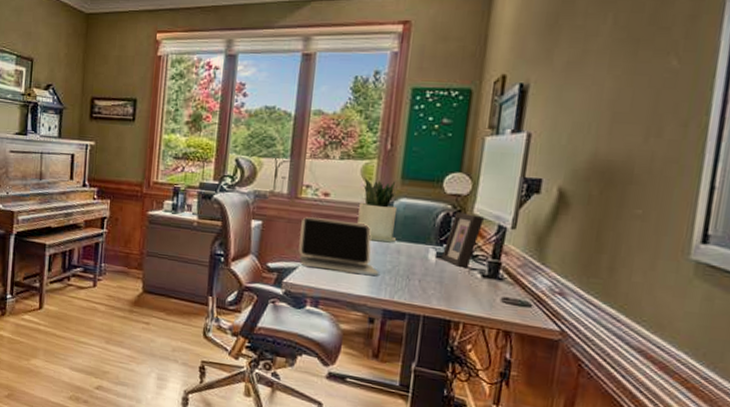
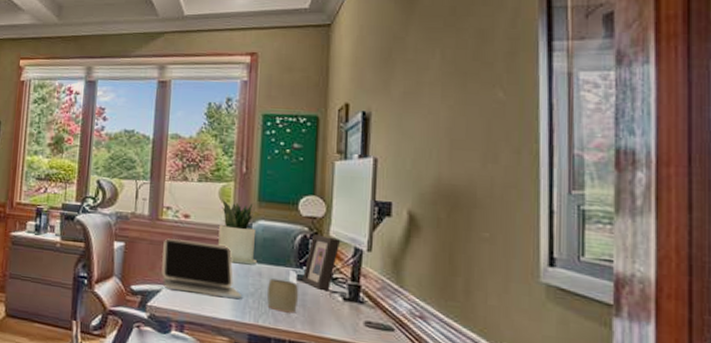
mug: none [403,256,438,290] -> present [266,278,299,313]

